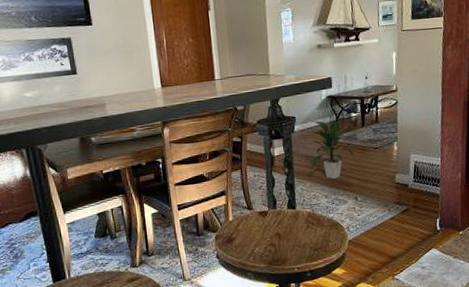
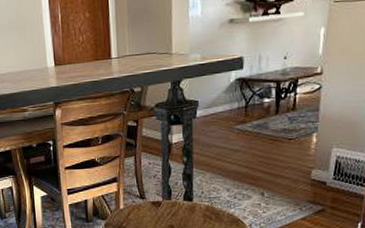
indoor plant: present [311,117,356,179] -> none [213,103,268,171]

